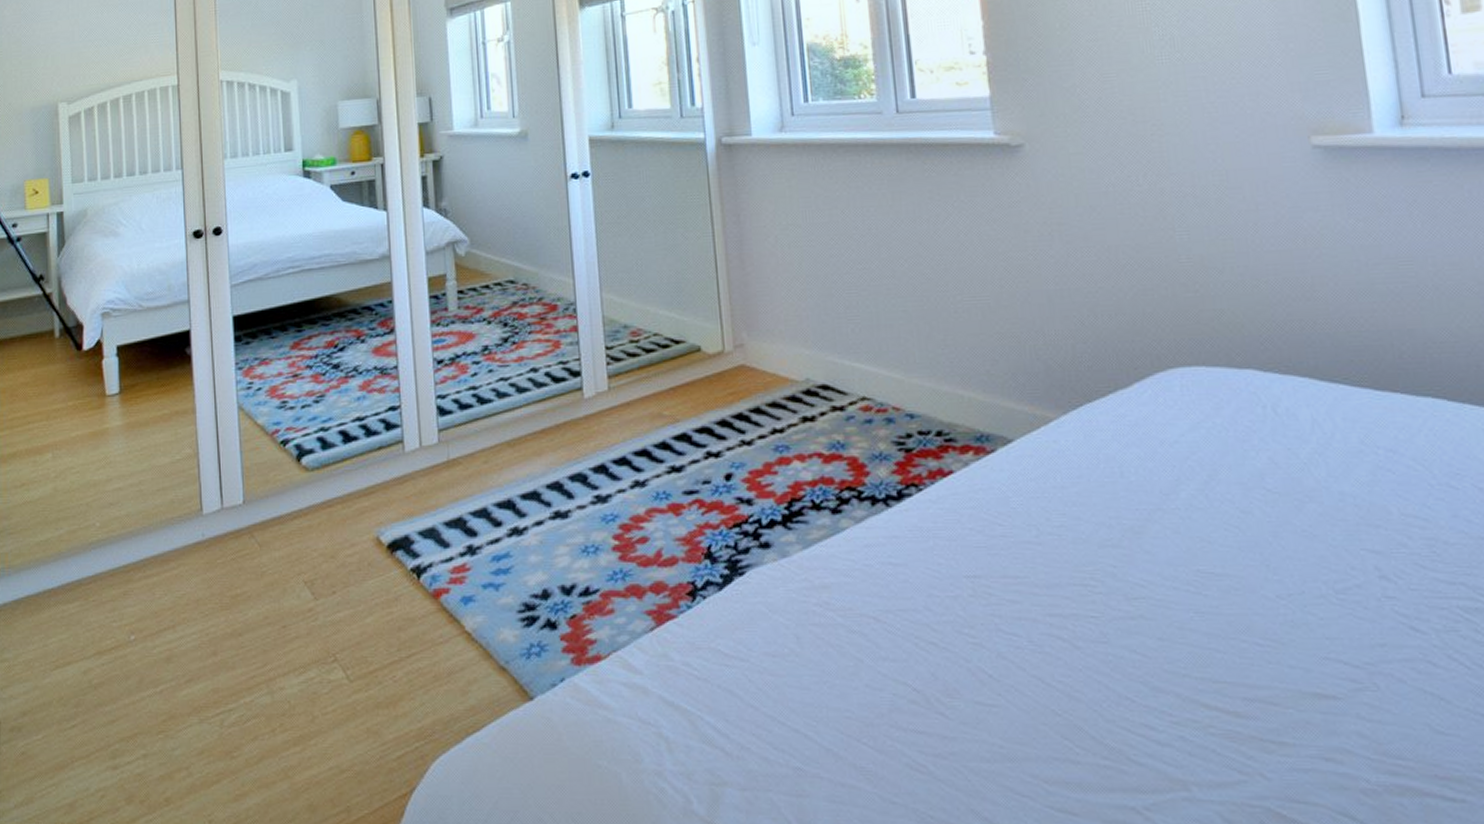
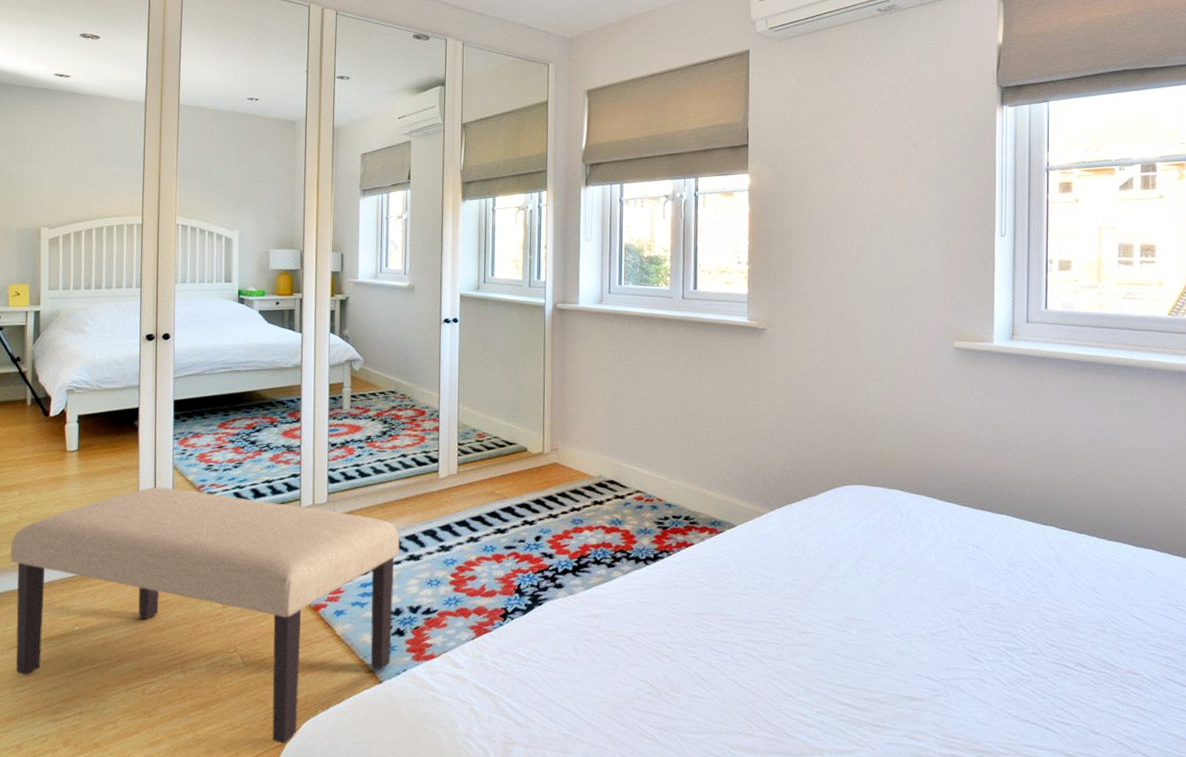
bench: none [46,436,543,794] -> present [10,487,400,745]

